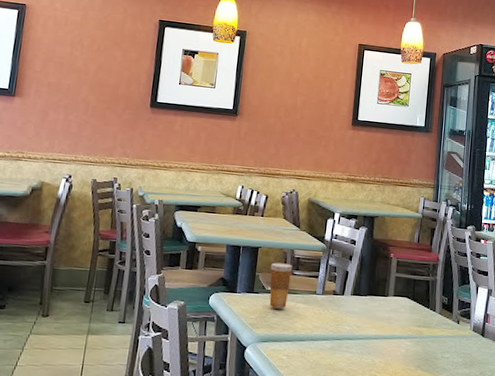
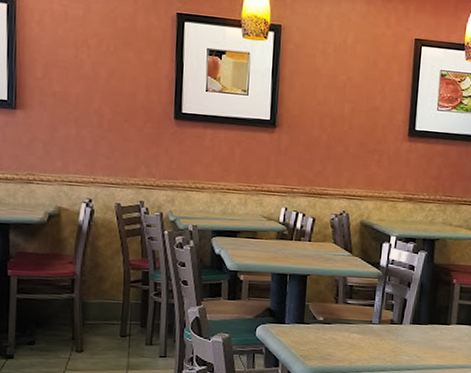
beverage cup: present [269,262,292,309] -> none [321,291,345,340]

